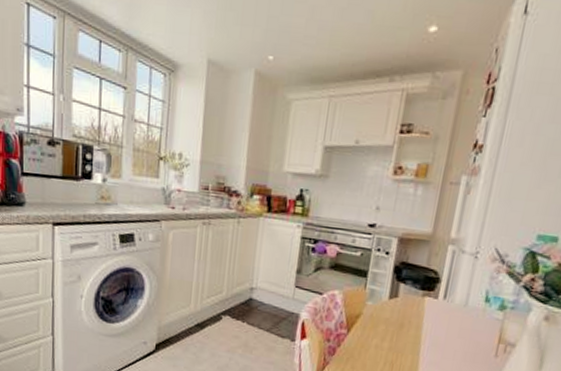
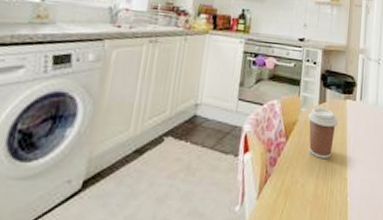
coffee cup: none [373,302,413,356] -> present [308,107,339,158]

